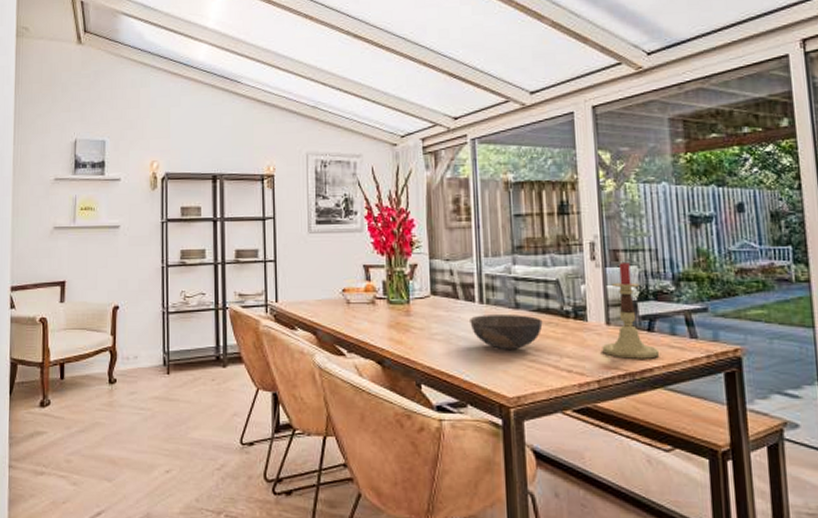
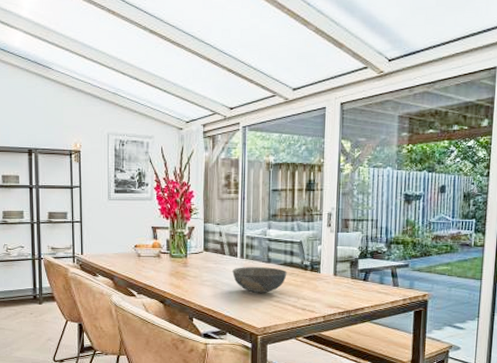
candlestick: present [602,261,660,359] -> none [329,228,370,301]

